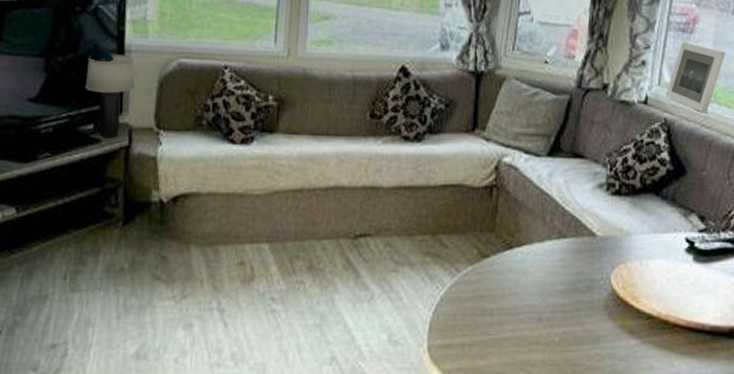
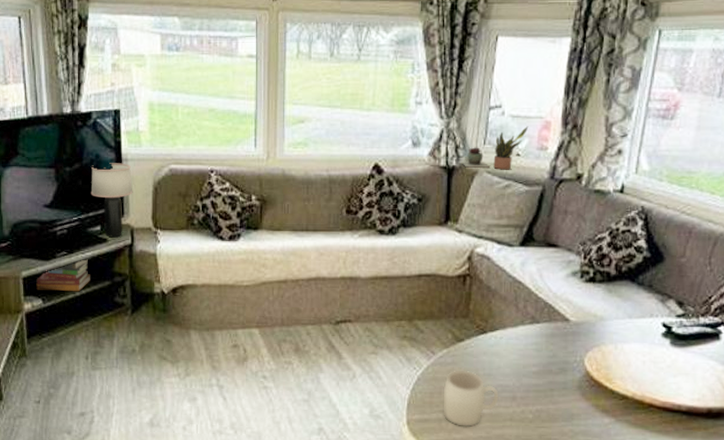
books: none [10,162,77,200] -> present [36,259,90,292]
mug: none [466,289,525,352] -> present [443,370,499,427]
succulent plant: none [490,52,518,74] -> present [461,147,490,168]
potted plant: none [522,34,557,77] -> present [493,126,529,170]
picture frame: present [666,41,725,113] -> none [643,128,709,200]

